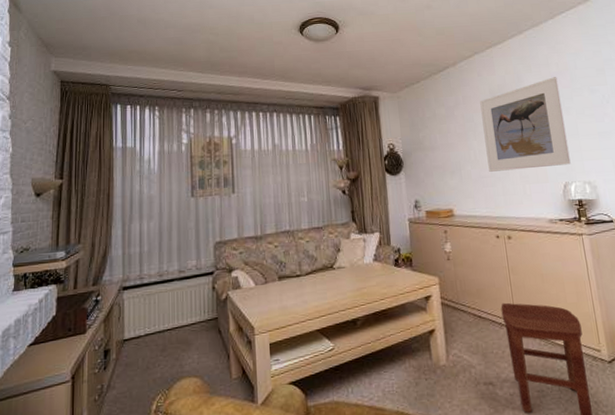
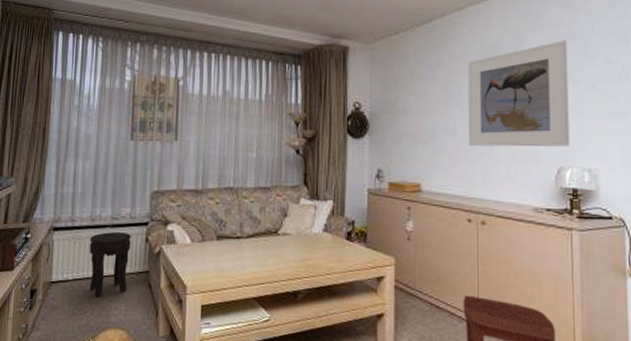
side table: none [159,284,199,349] -> present [89,232,131,298]

